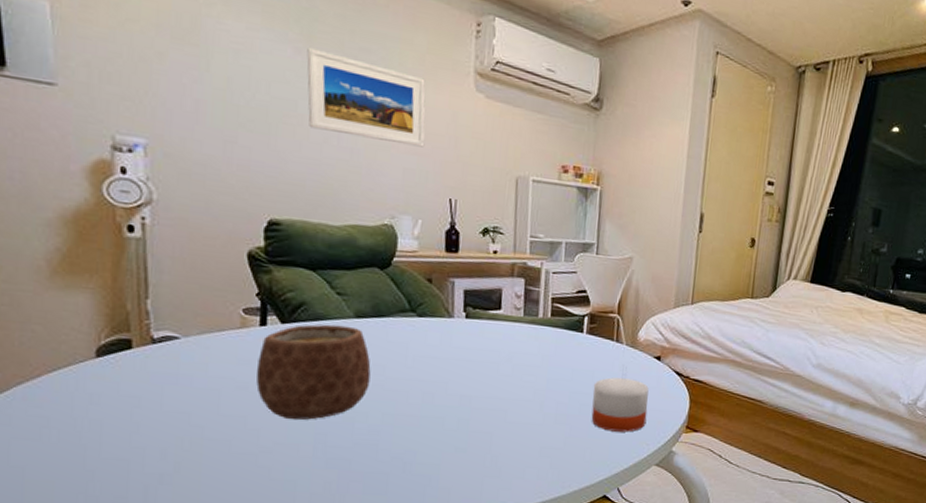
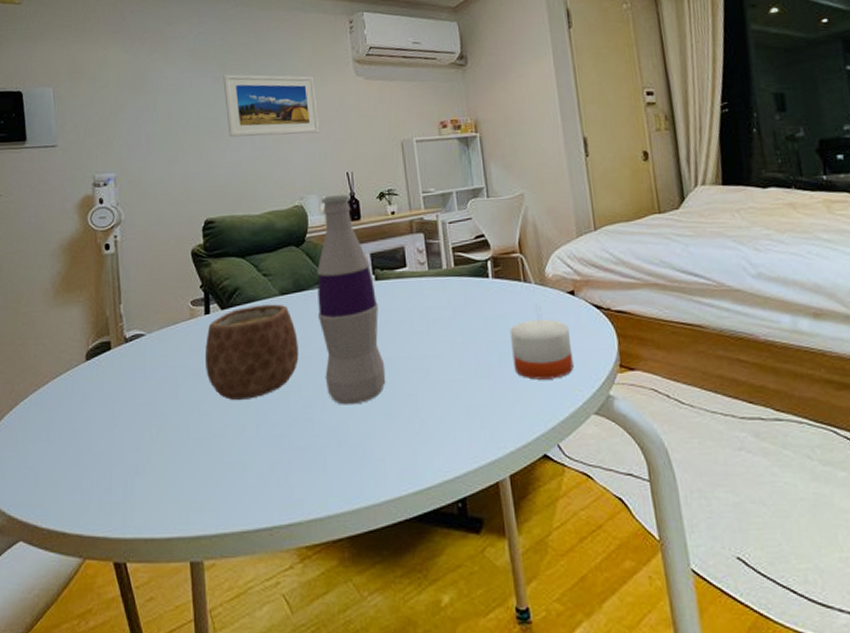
bottle: none [396,220,465,436] -> present [317,193,386,405]

